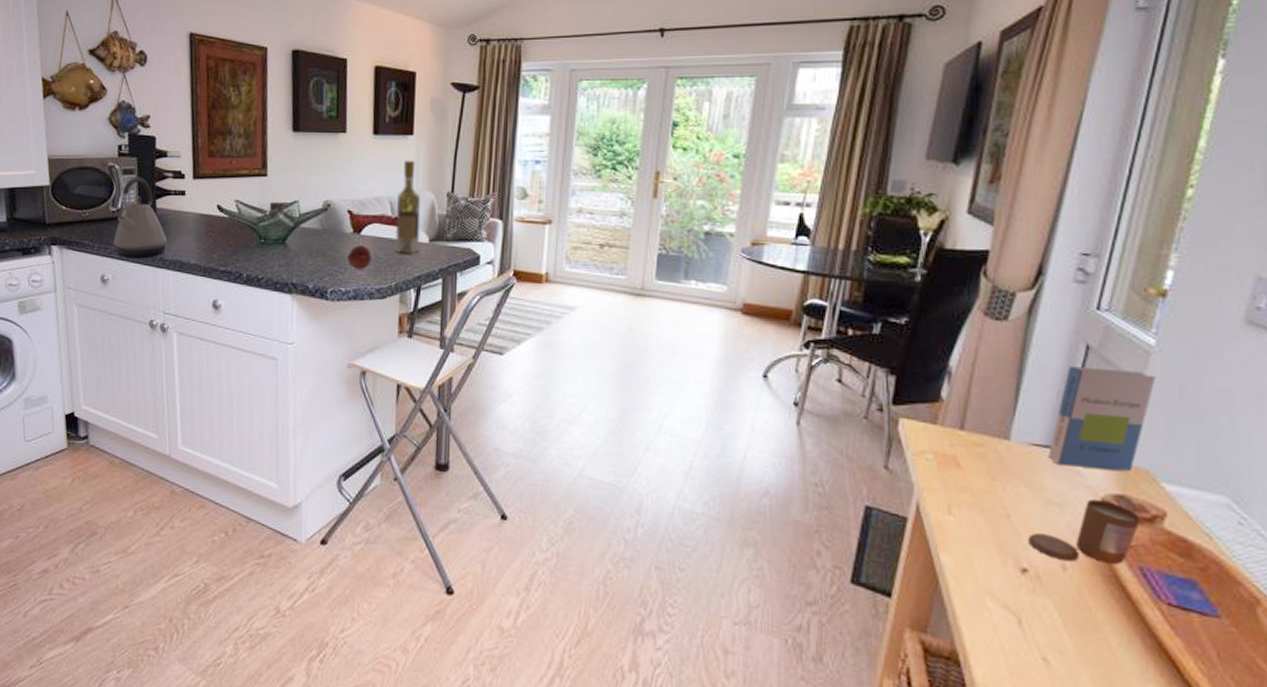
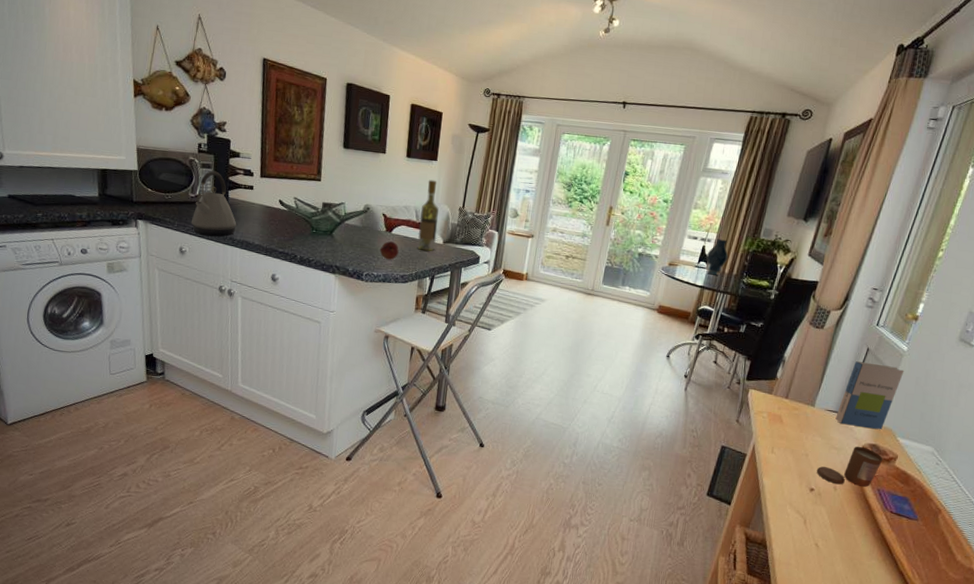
vase: none [807,201,841,254] -> present [705,239,729,275]

